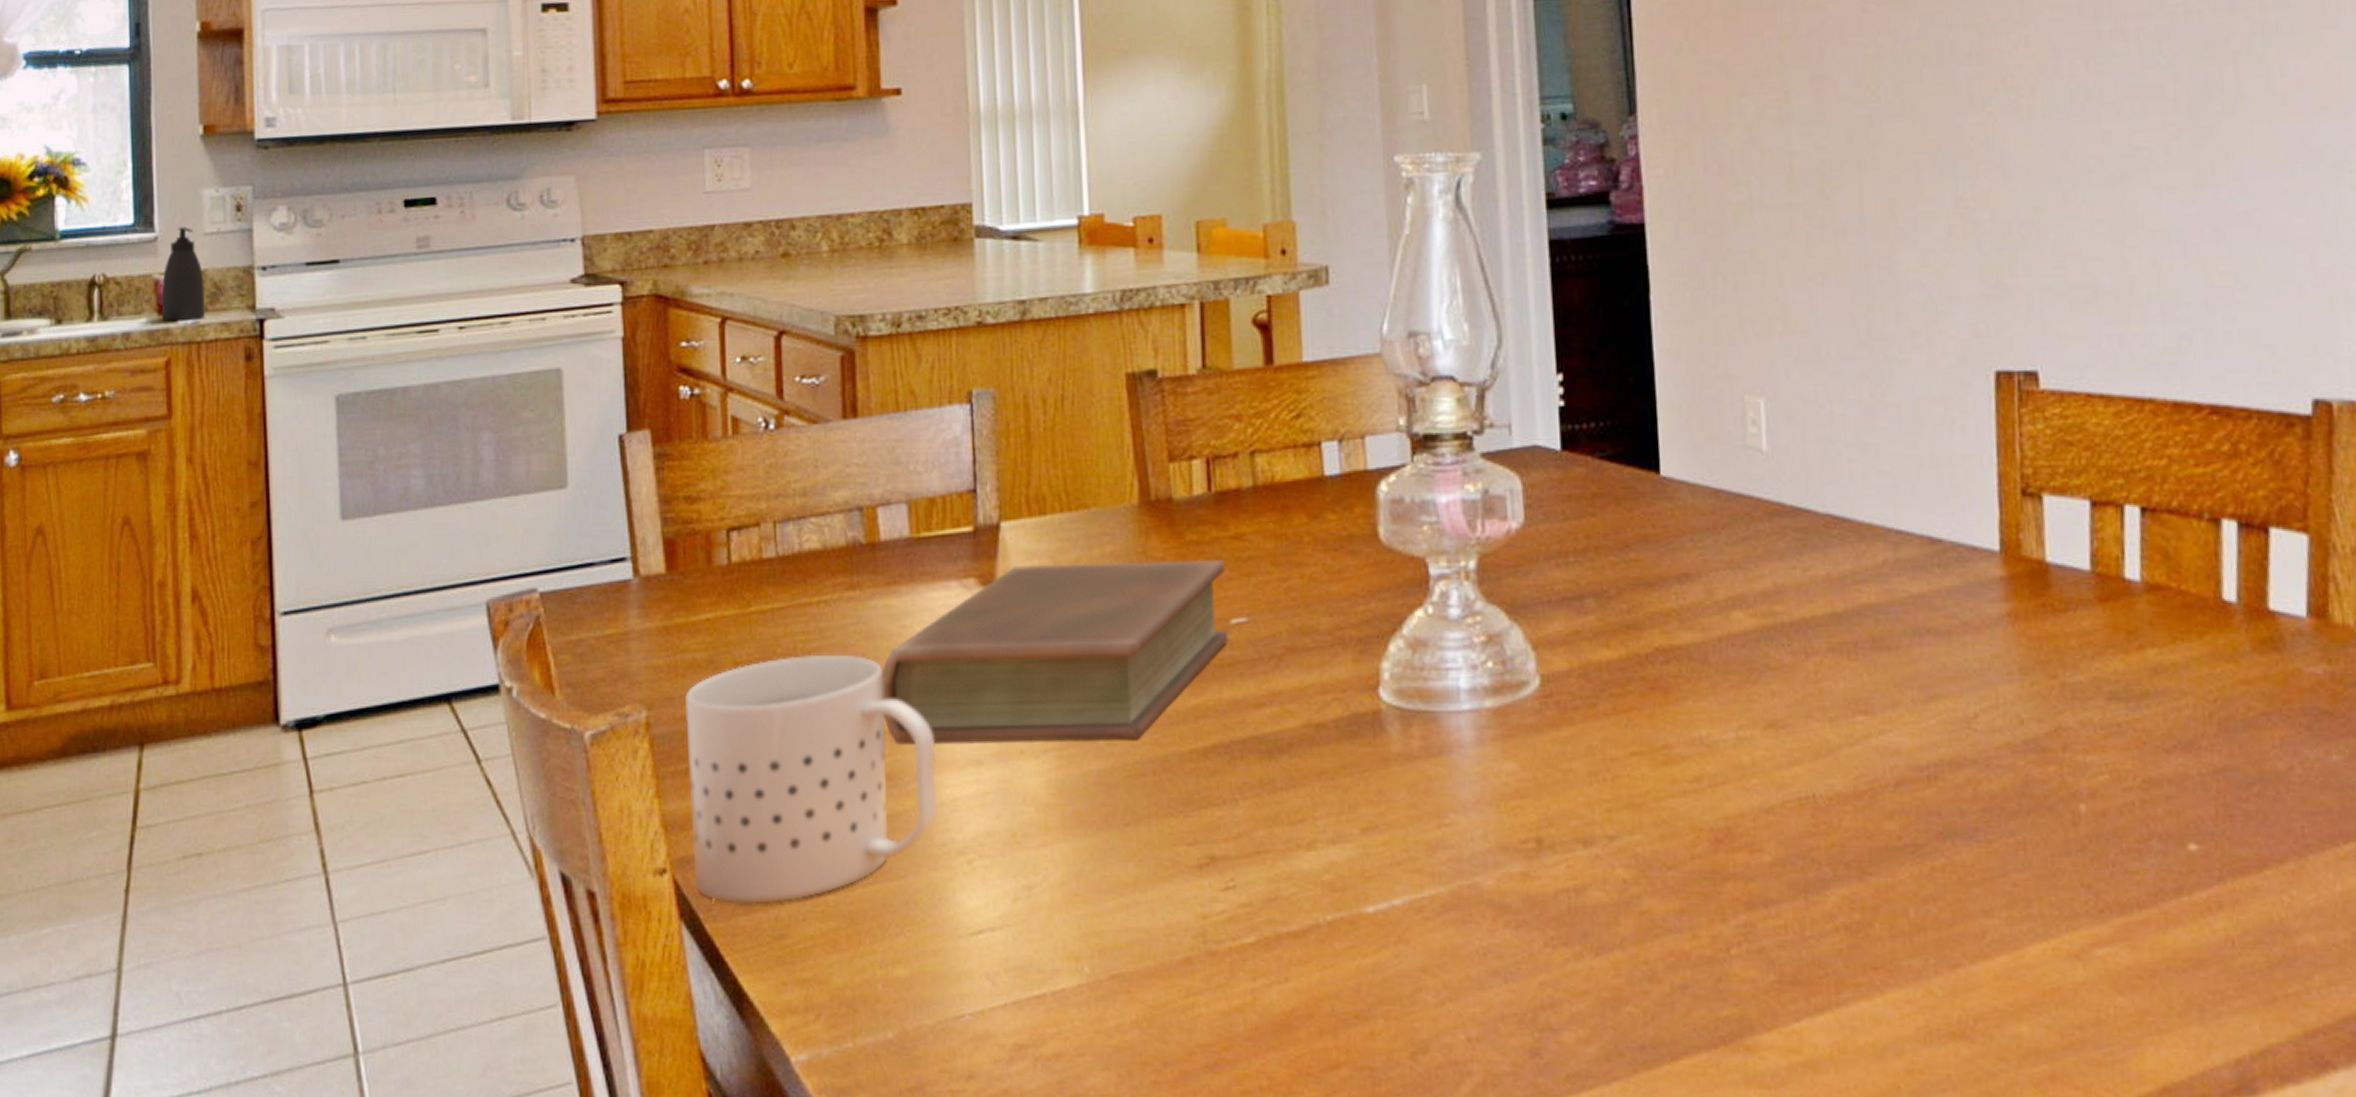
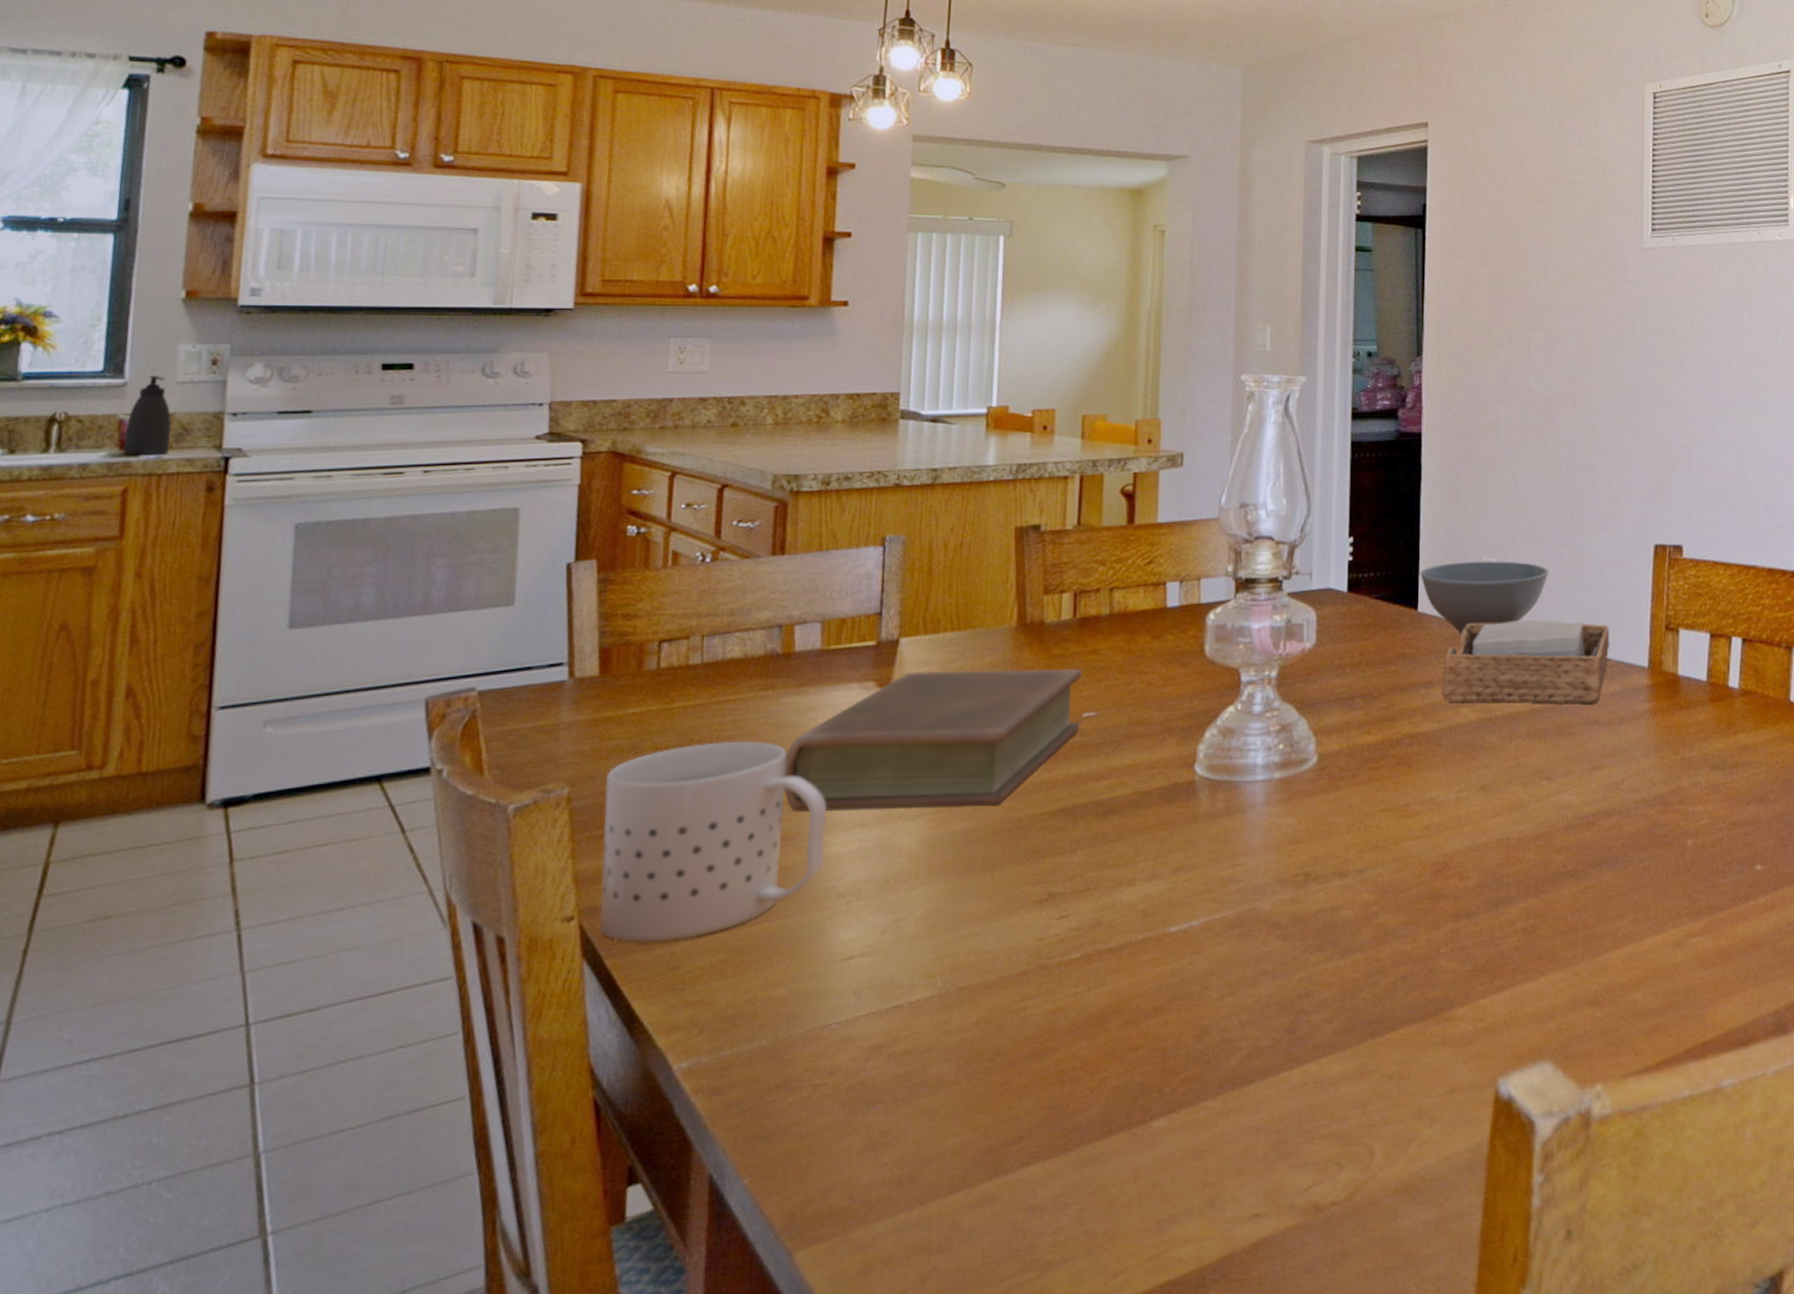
bowl: none [1659,401,1843,511] -> present [1420,561,1549,637]
napkin holder: none [1702,485,1941,606] -> present [1442,620,1610,704]

